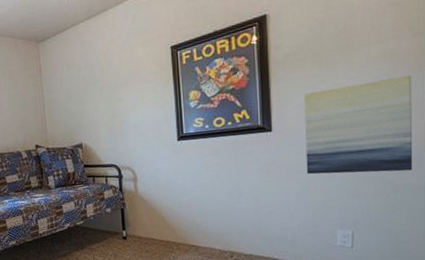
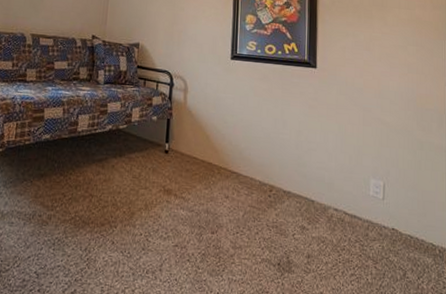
wall art: present [303,75,413,174] -> none [345,39,435,130]

